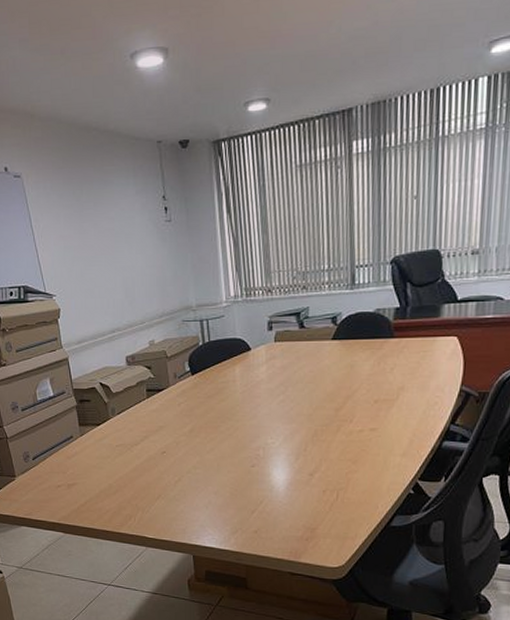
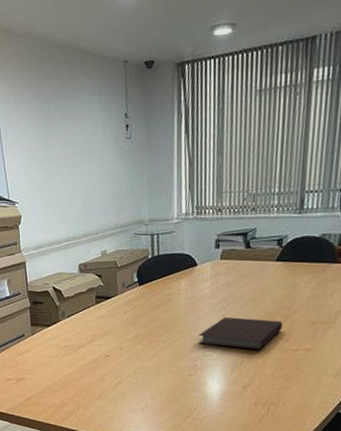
notebook: none [259,401,344,435] -> present [198,317,283,351]

